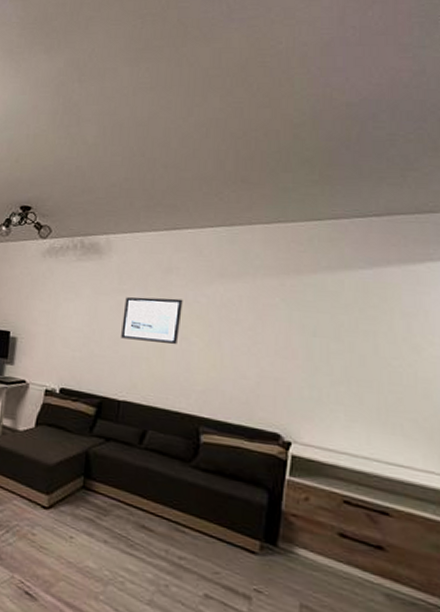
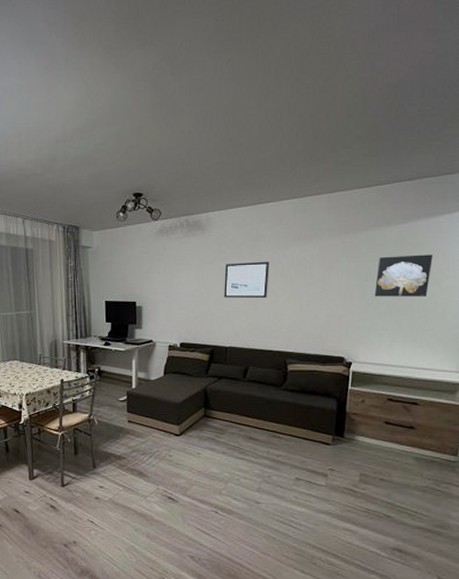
wall art: none [325,308,409,366] -> present [374,254,432,297]

